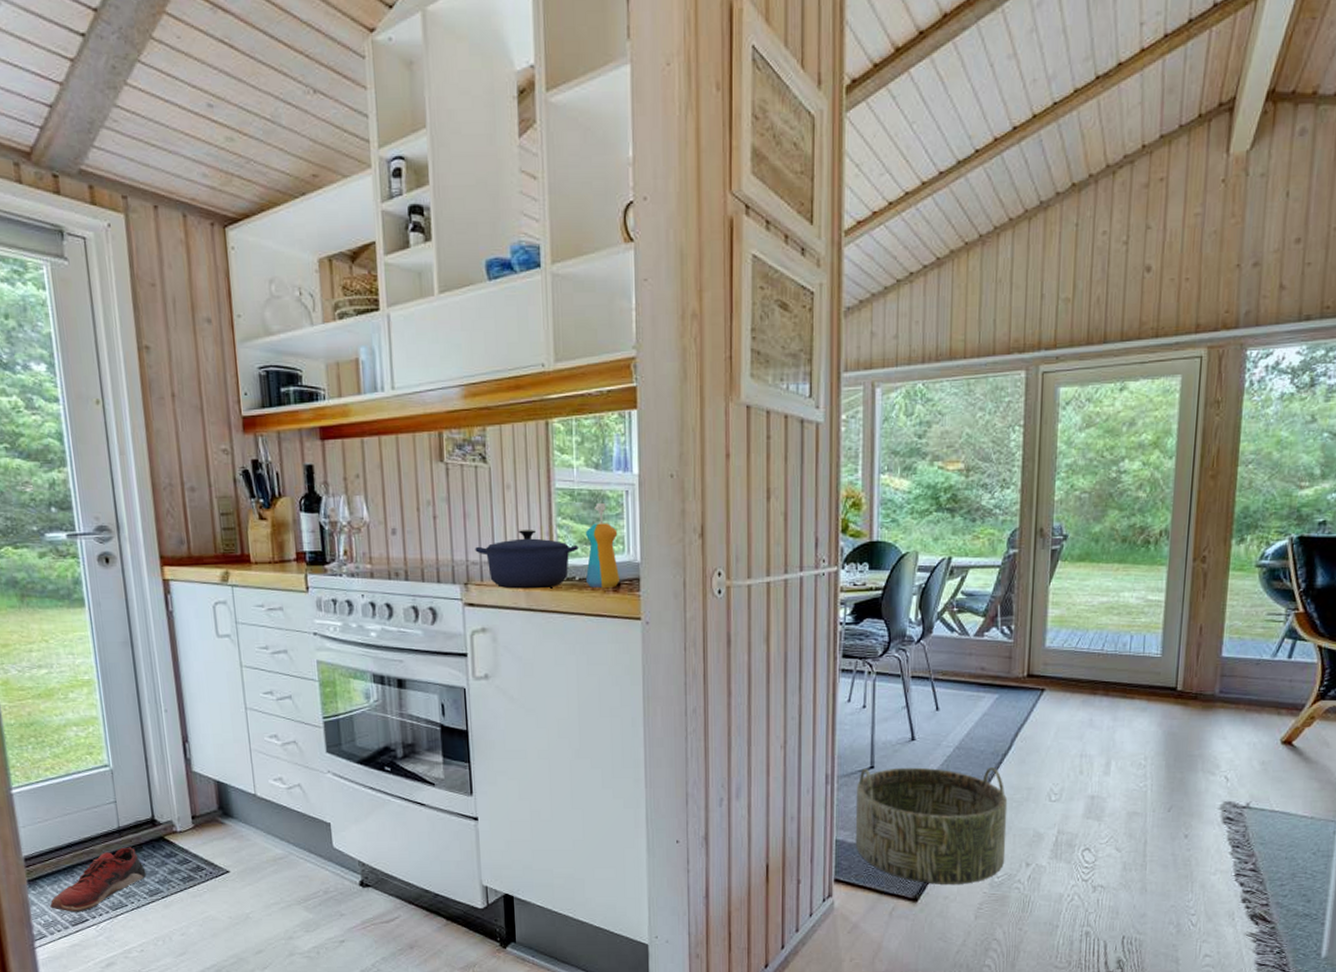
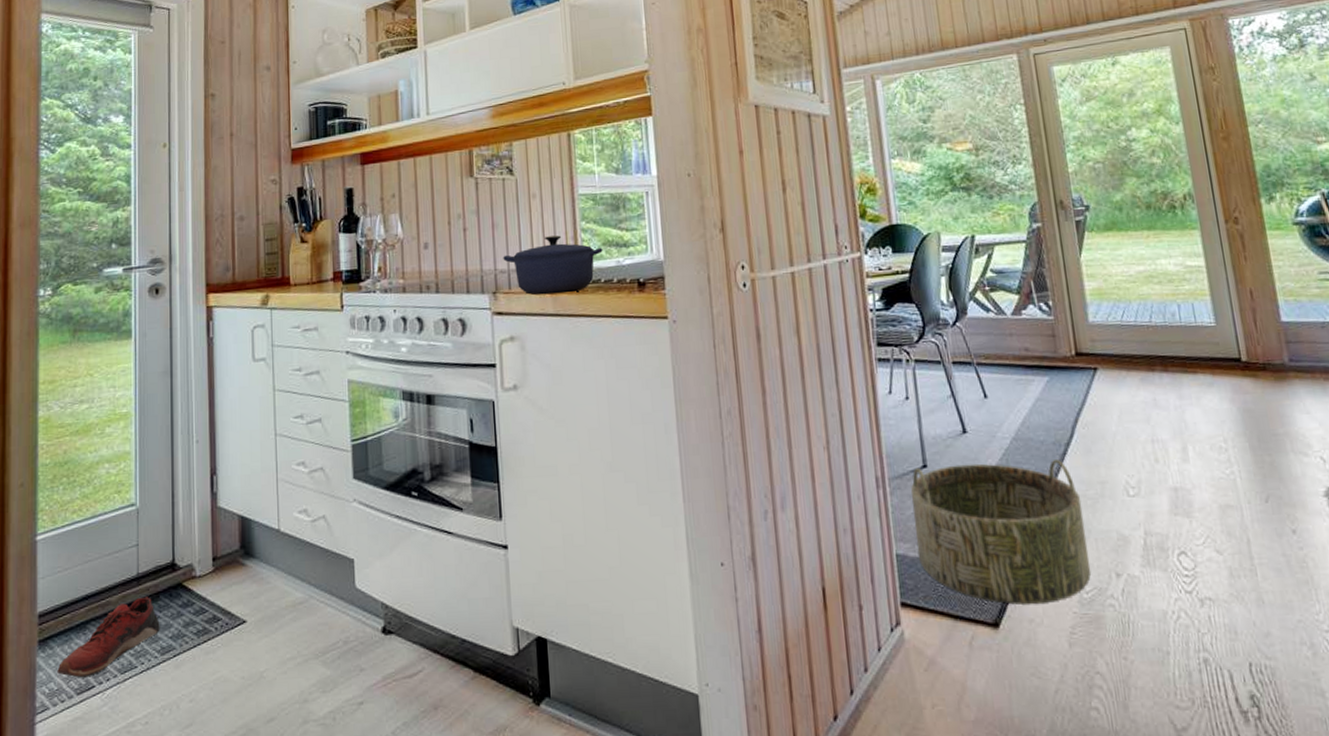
soap dispenser: present [585,502,620,588] -> none [609,204,645,289]

